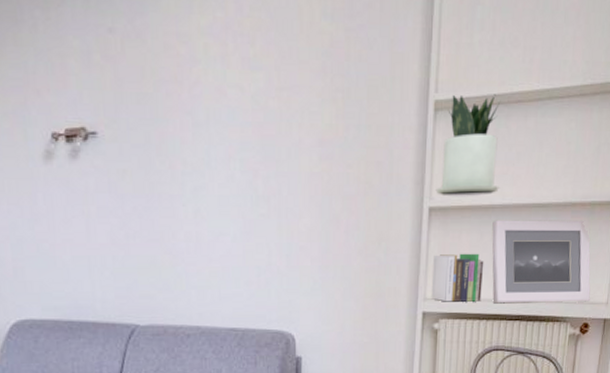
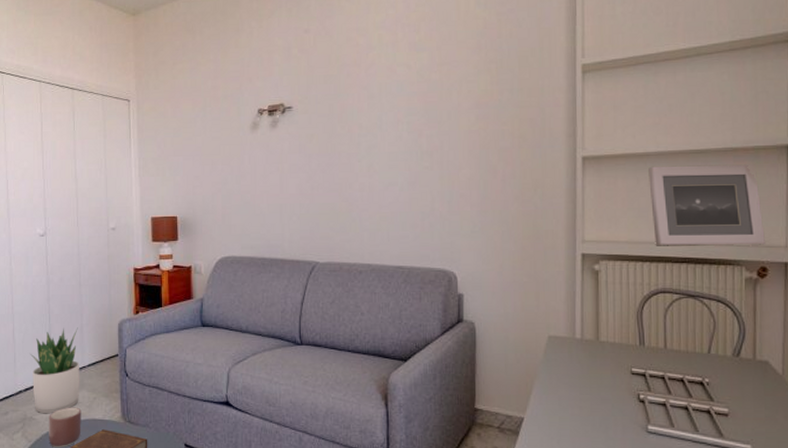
books: present [431,253,484,302] -> none [589,197,643,244]
planter: present [436,94,501,197] -> none [588,55,654,147]

